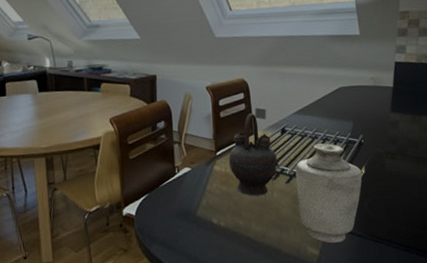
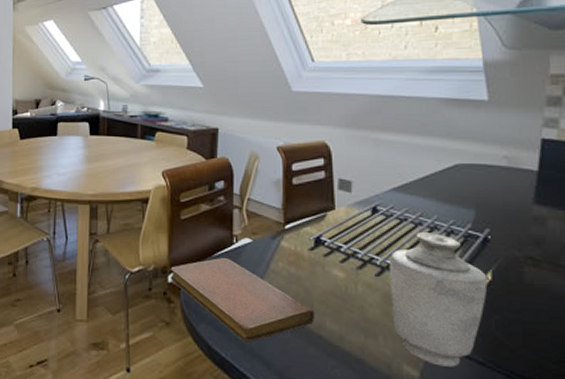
notebook: none [124,186,244,254] -> present [170,257,316,344]
teapot: present [228,113,280,197] -> none [300,184,368,287]

